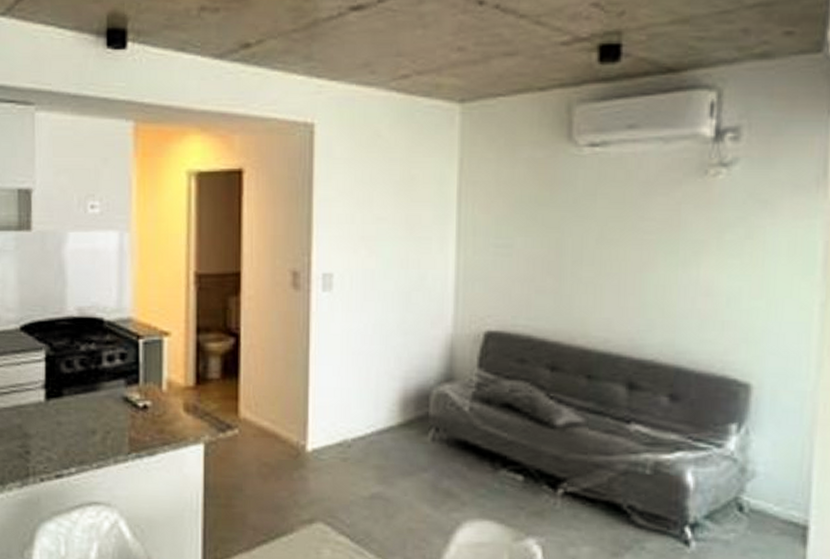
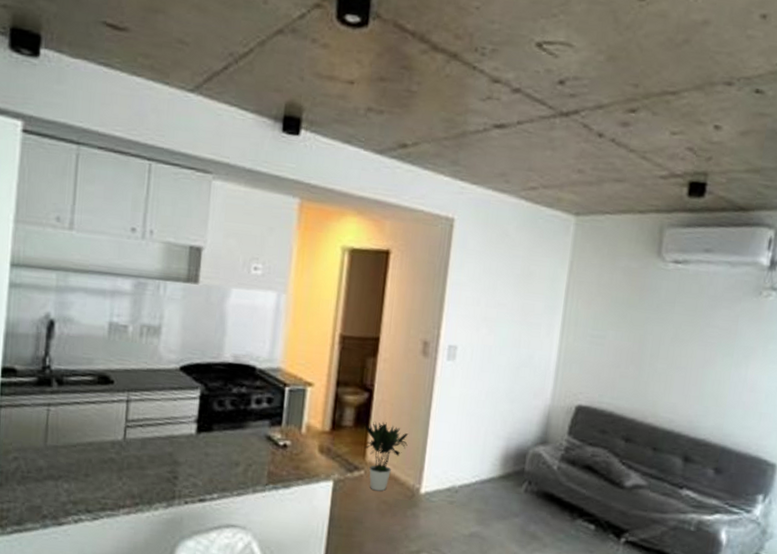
potted plant: none [234,370,286,452] -> present [364,422,409,492]

